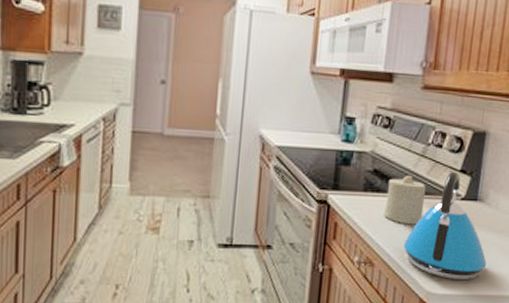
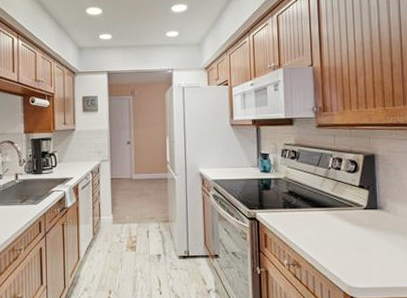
candle: present [384,176,426,225] -> none [301,194,334,232]
kettle: present [404,171,486,281] -> none [323,187,395,276]

